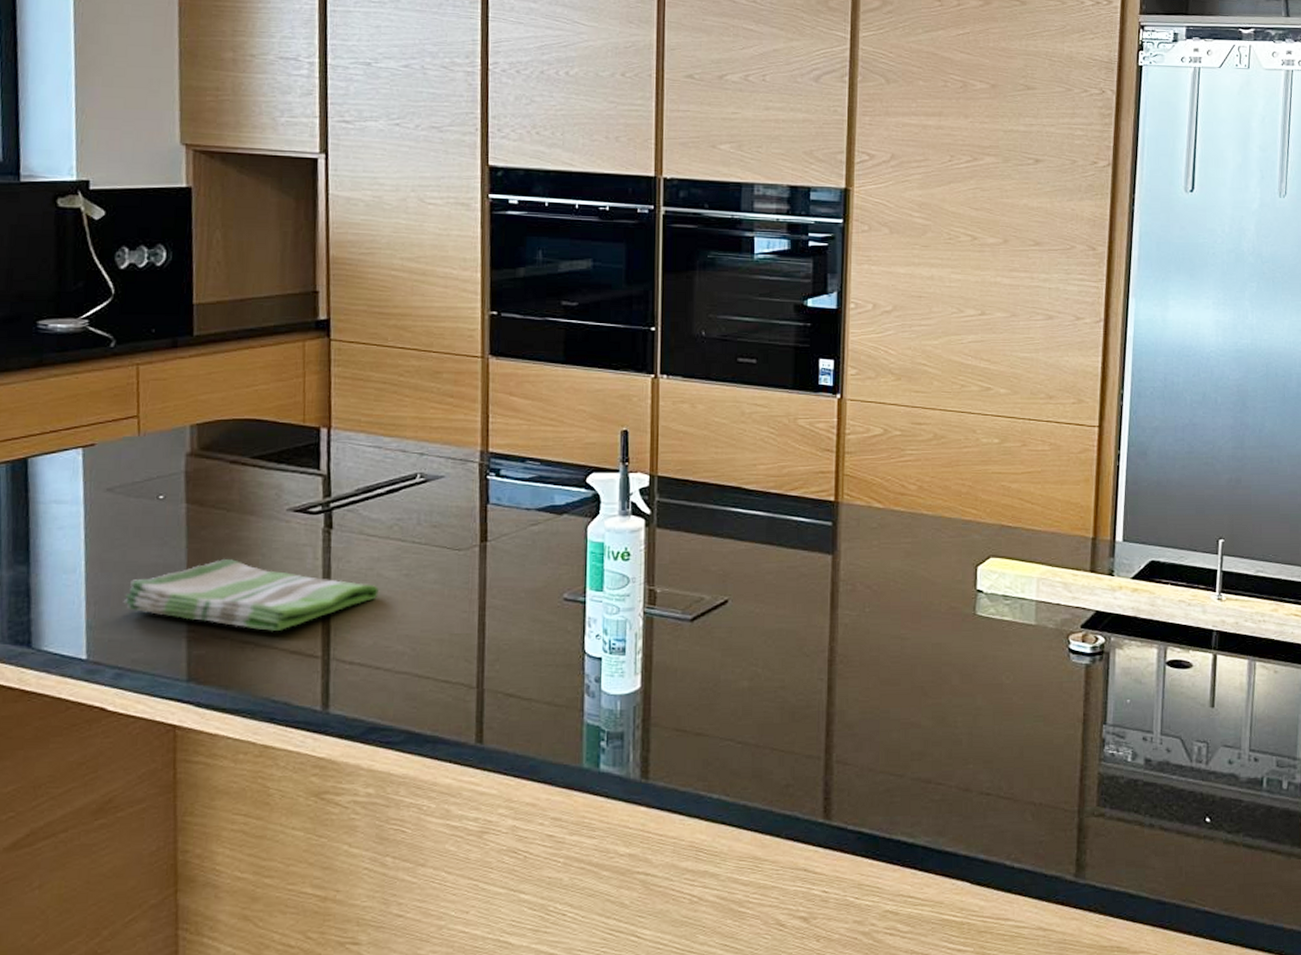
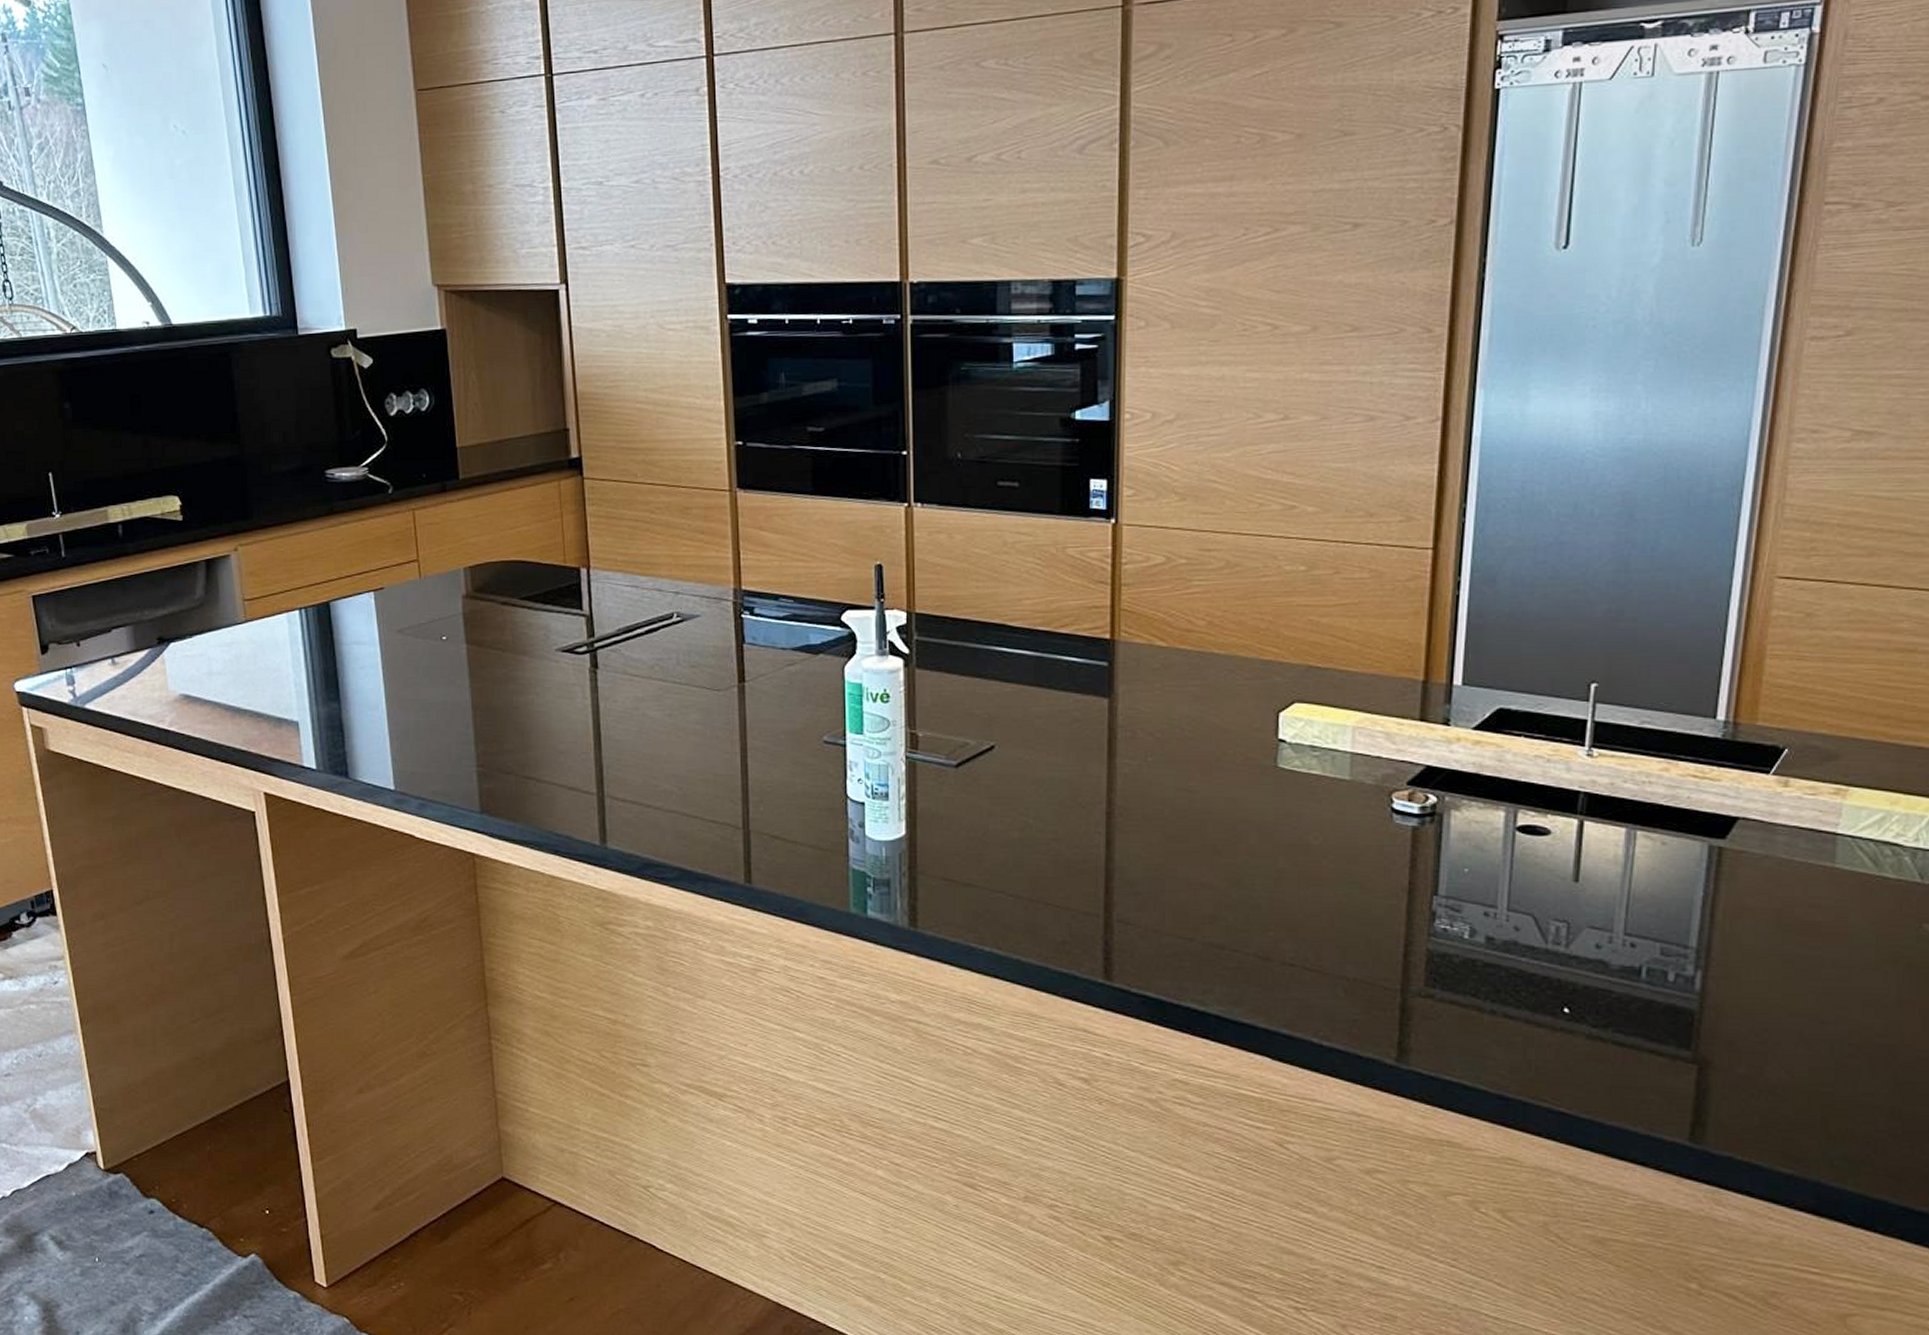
dish towel: present [123,559,380,631] -> none [420,698,646,767]

